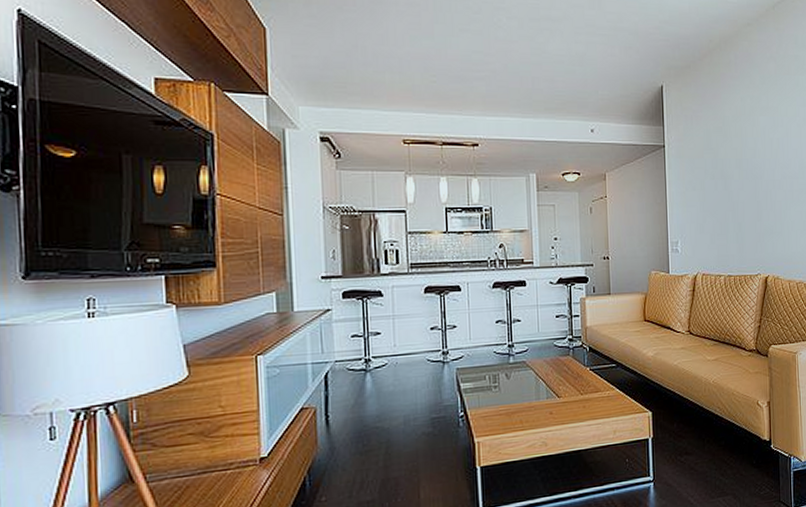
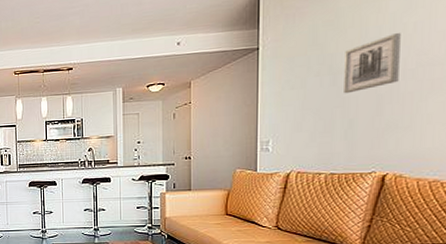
wall art: none [732,147,771,198] -> present [344,33,401,94]

